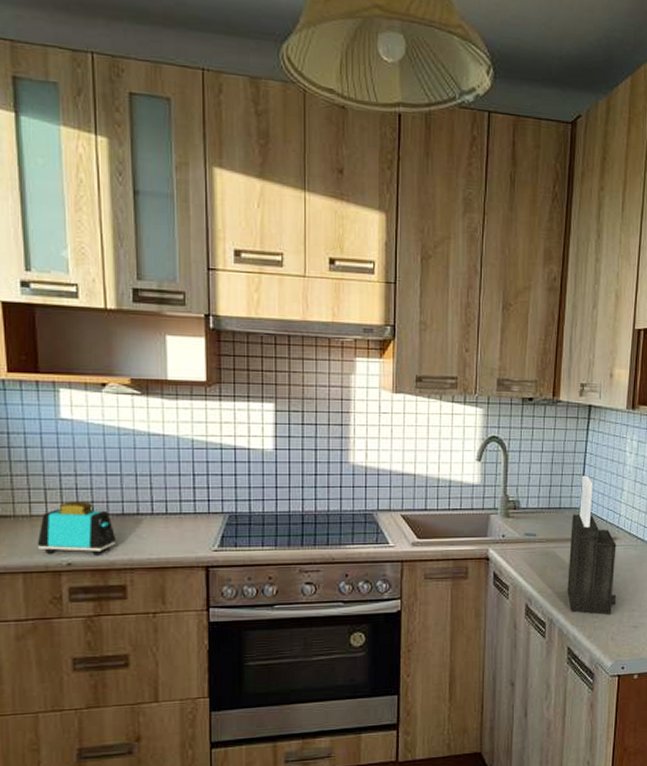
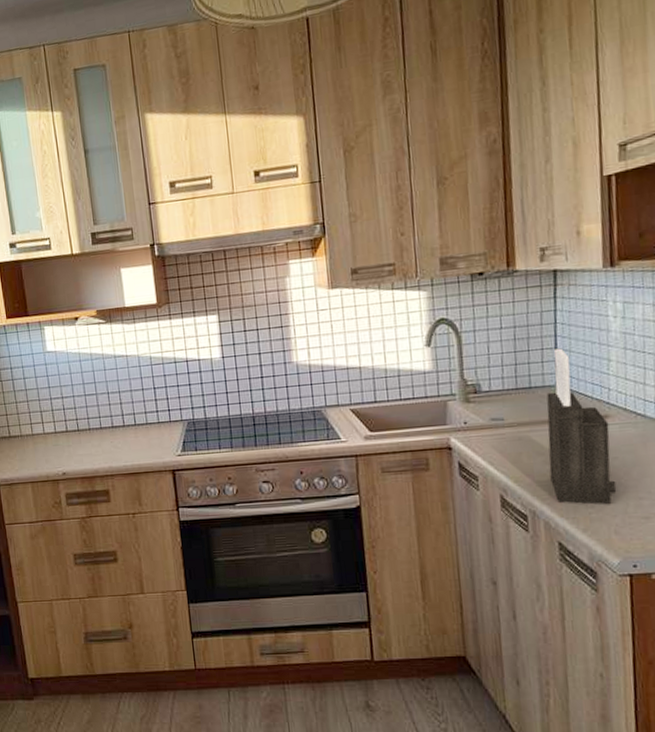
toaster: present [37,502,117,556] -> none [39,419,98,466]

